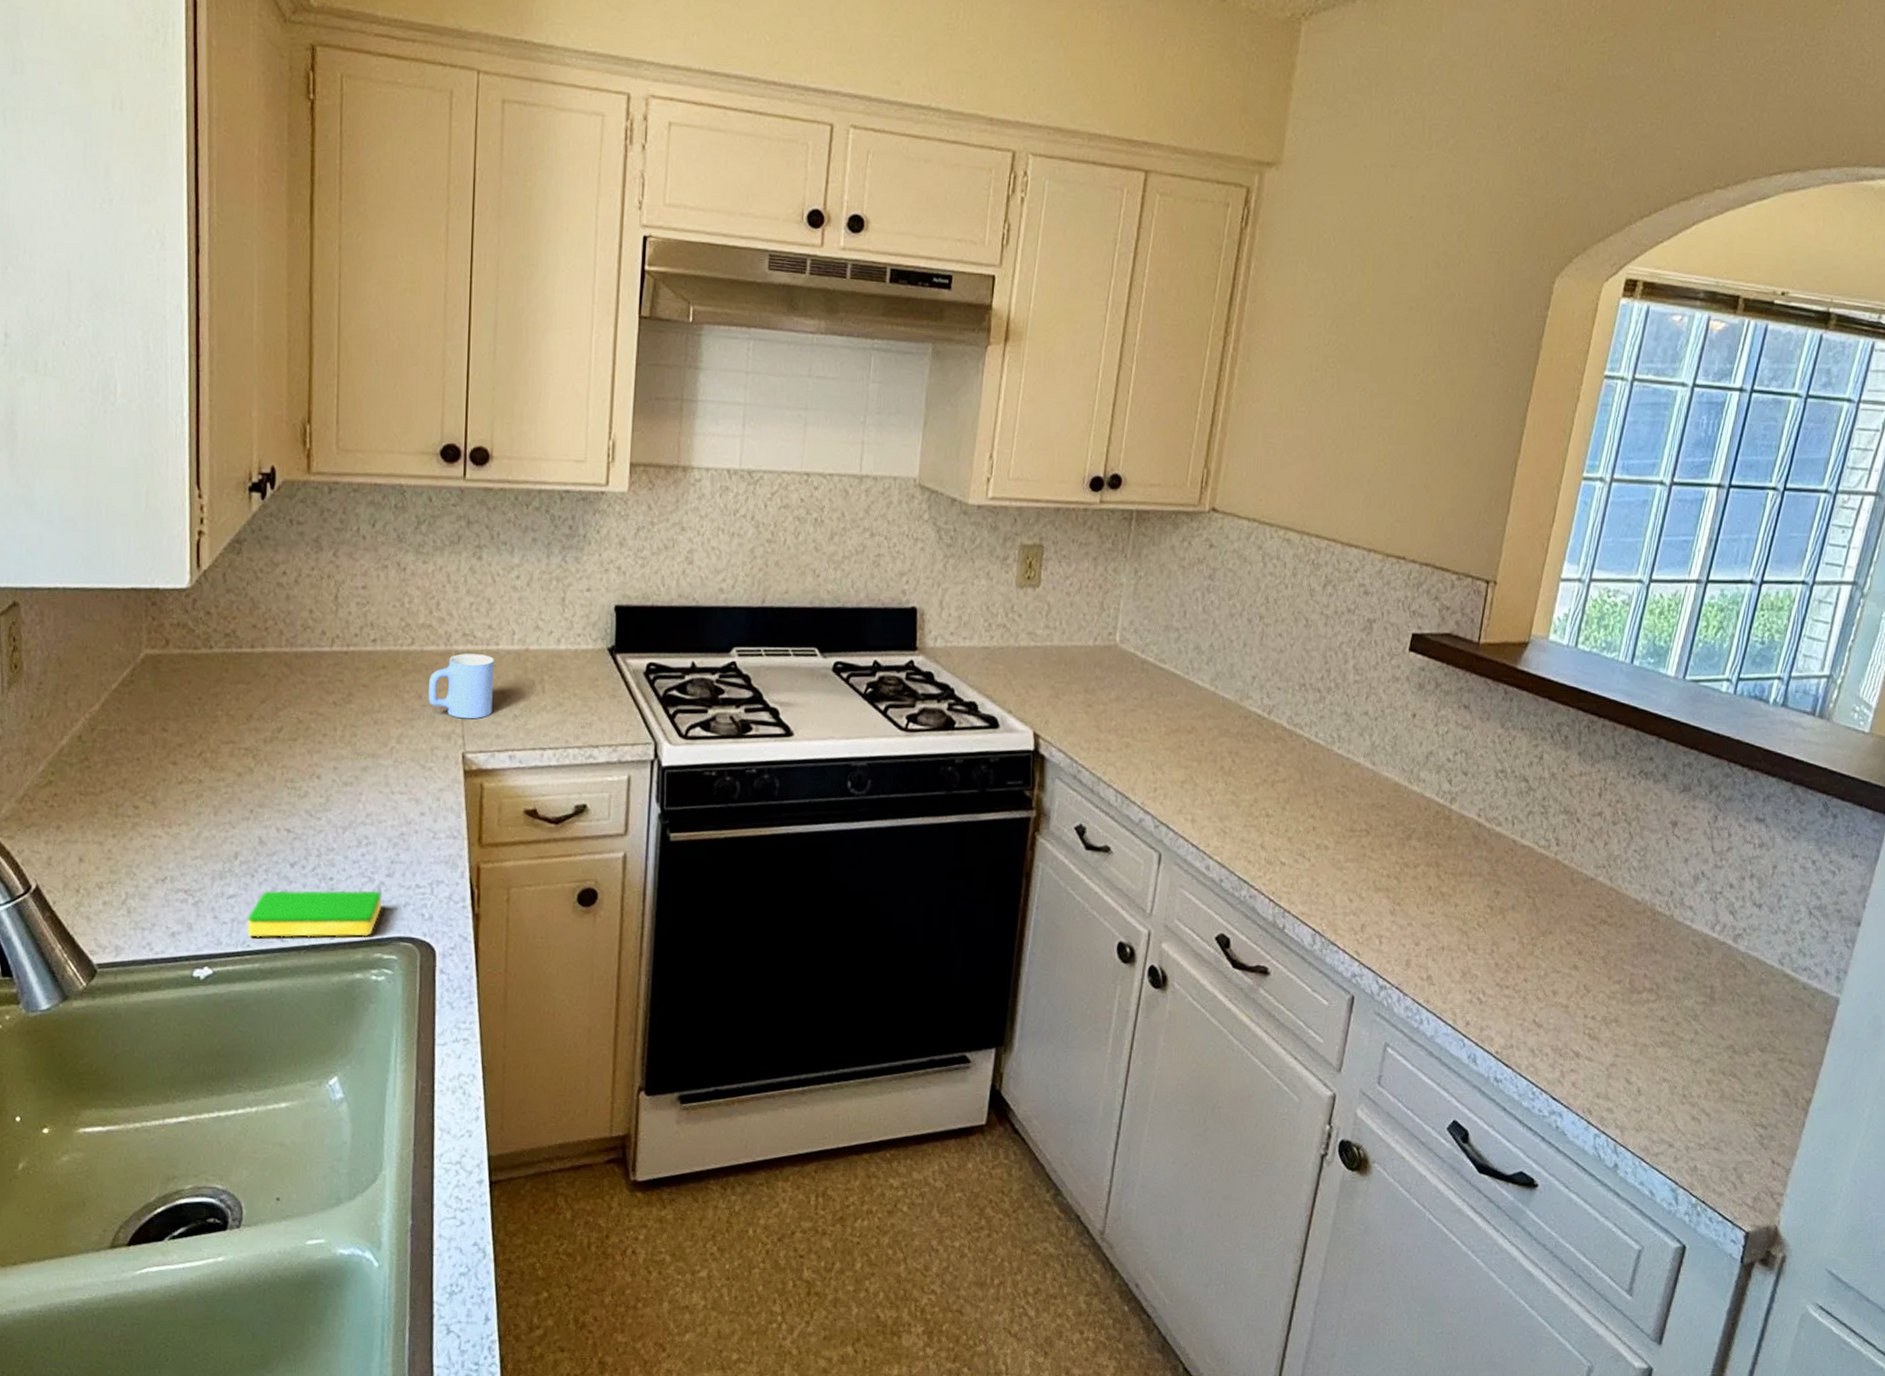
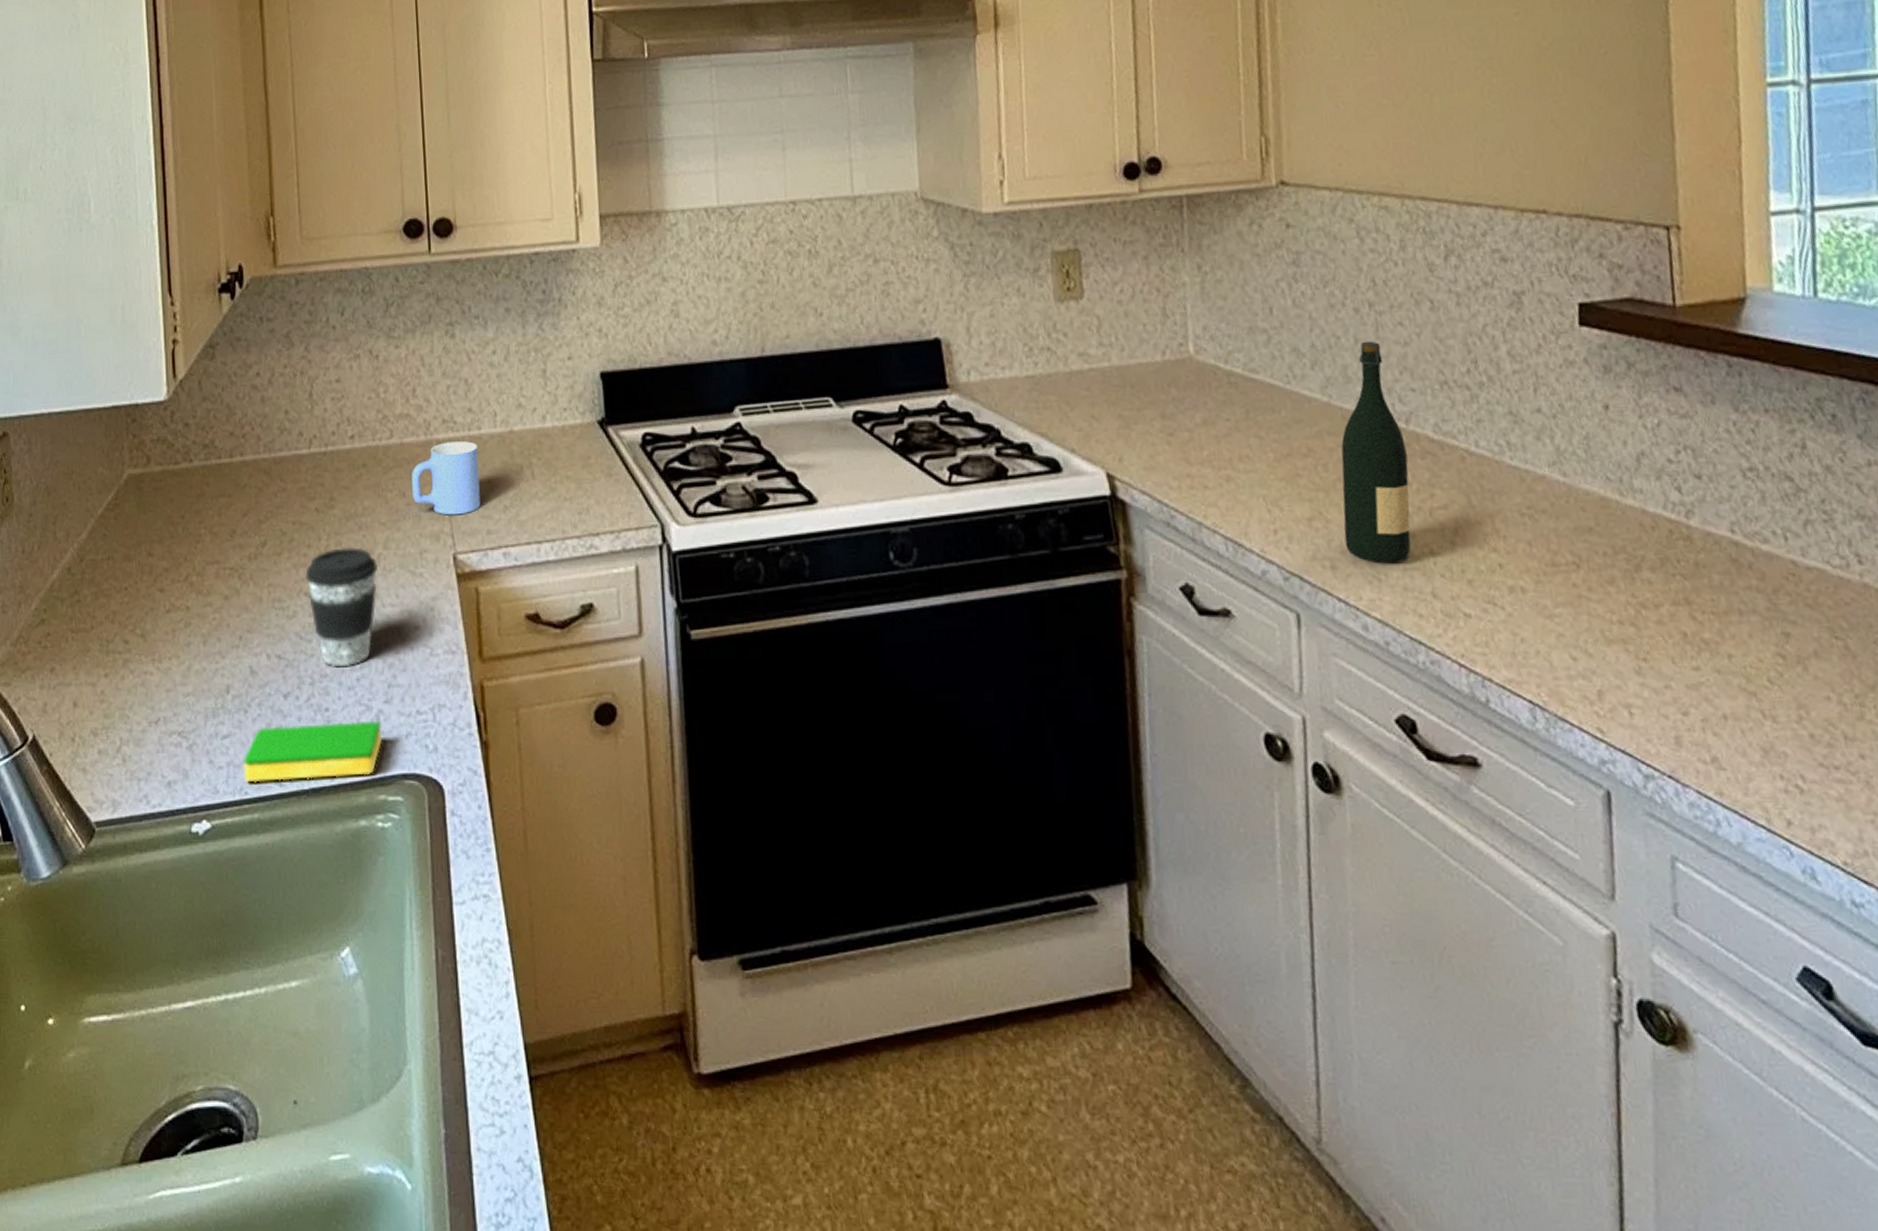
coffee cup: none [319,739,390,843] -> present [305,547,378,668]
wine bottle: none [1205,646,1265,821] -> present [1341,341,1411,564]

